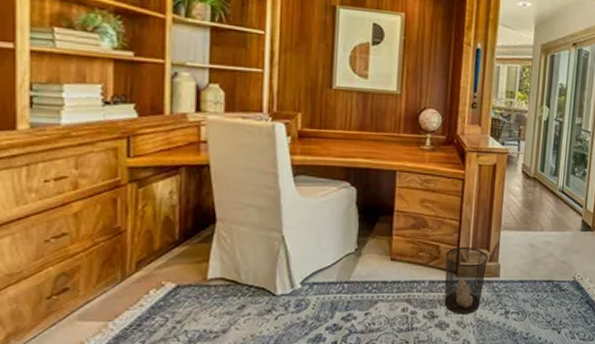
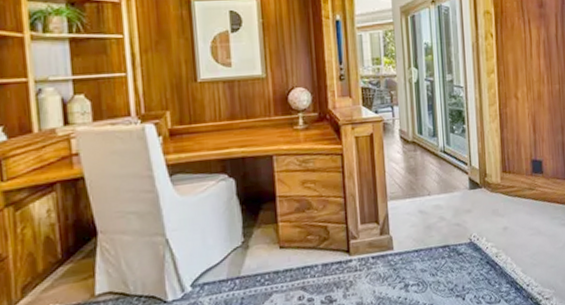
waste bin: present [444,246,488,314] -> none [334,222,379,295]

